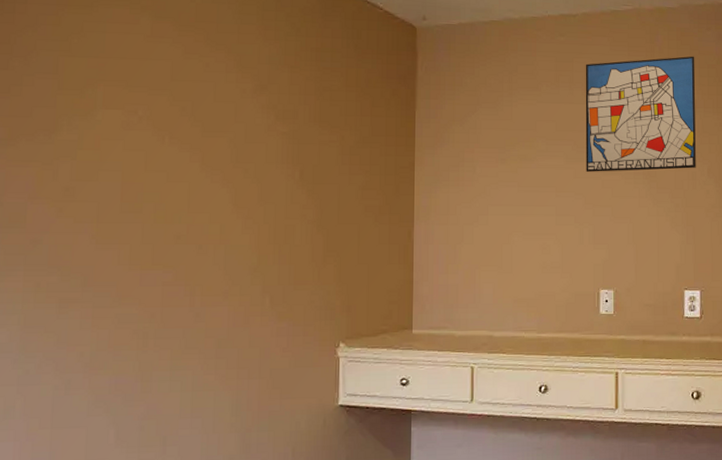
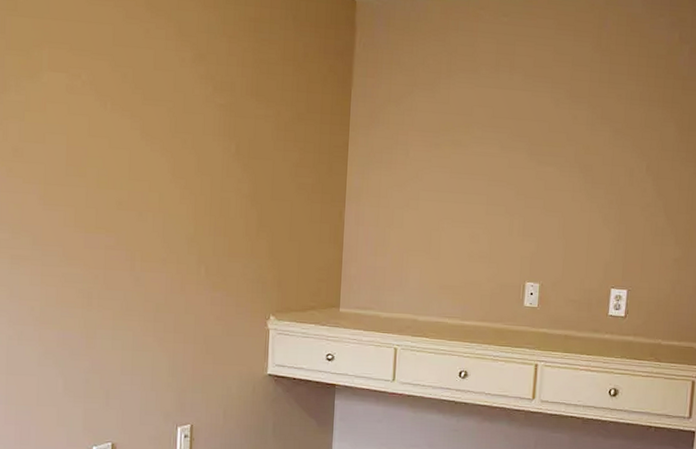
wall art: present [585,56,696,172] -> none [520,44,644,165]

